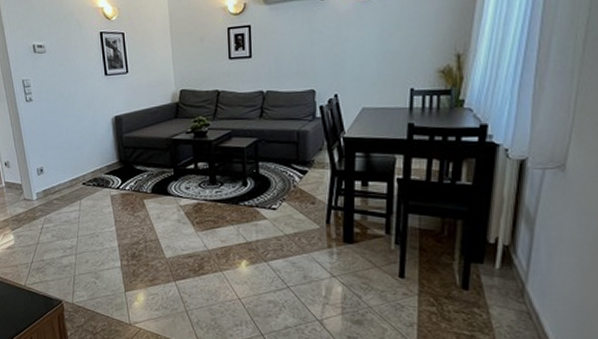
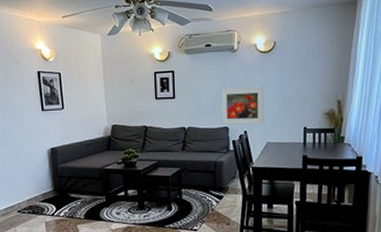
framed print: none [306,39,361,88] -> present [220,86,265,125]

